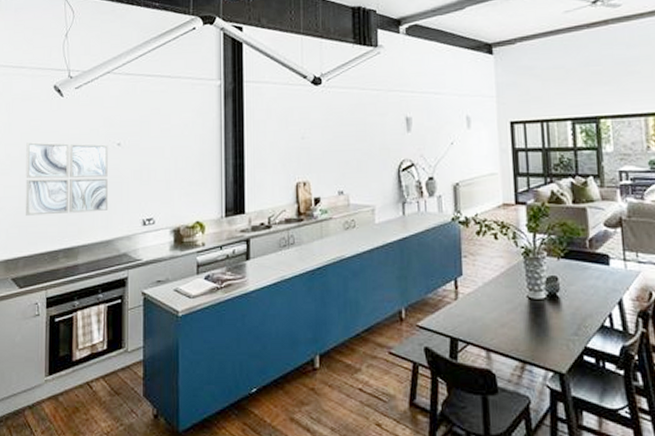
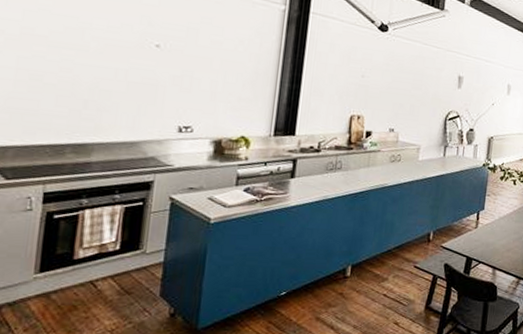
wall art: present [25,142,109,216] -> none [22,21,143,111]

